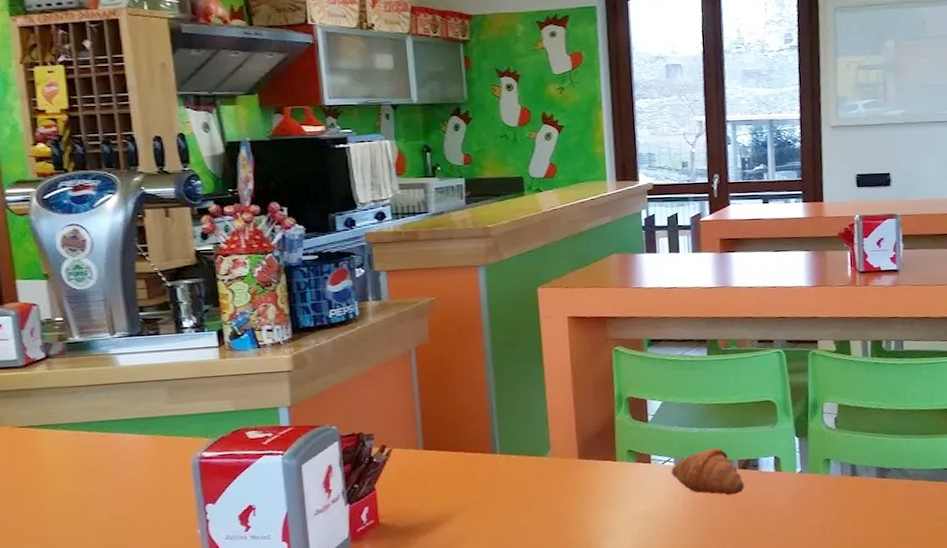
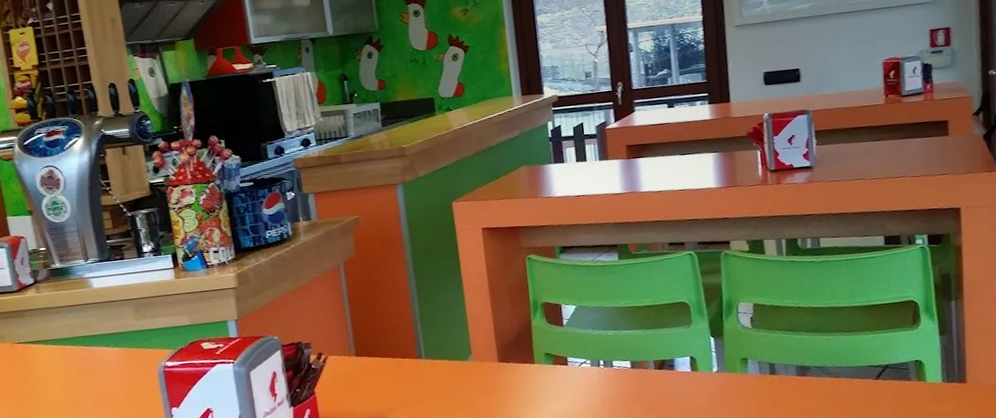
croissant: present [671,448,745,496] -> none [588,349,661,395]

